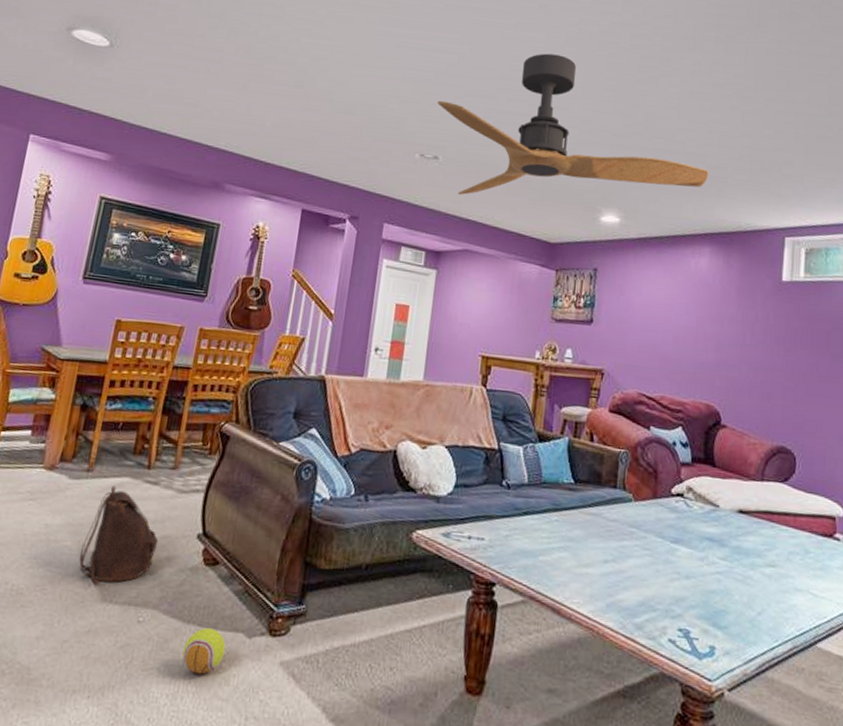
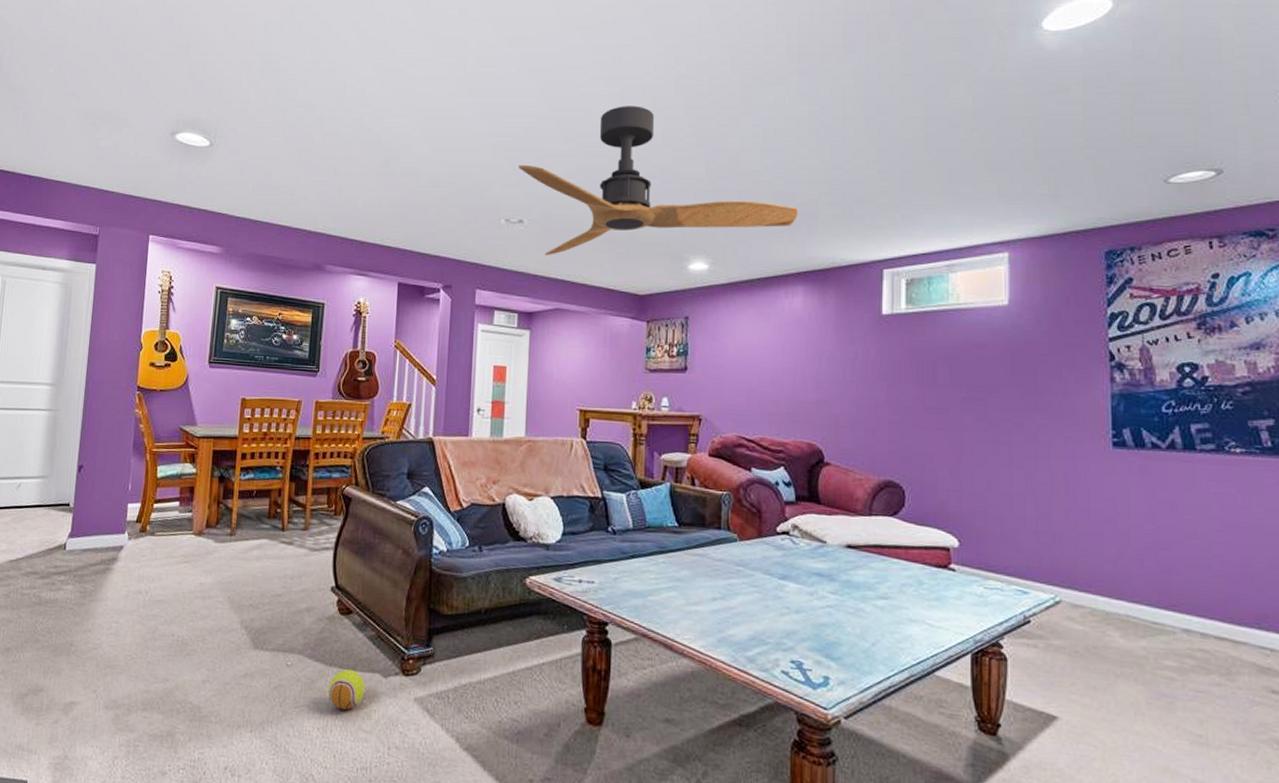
backpack: present [79,485,159,586] -> none [232,547,298,635]

